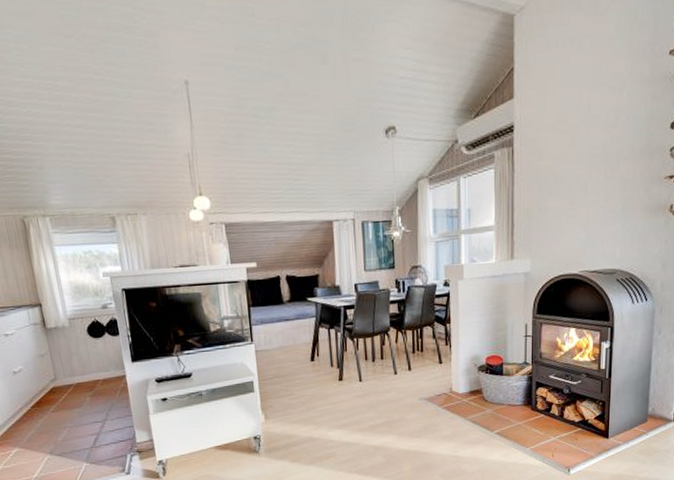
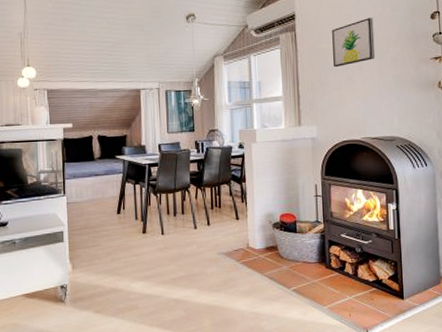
wall art: none [555,128,604,191] -> present [332,18,376,68]

